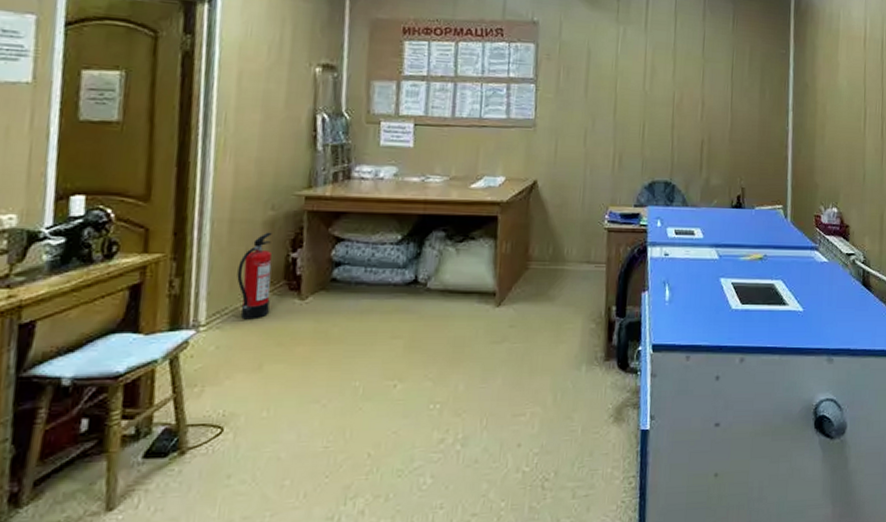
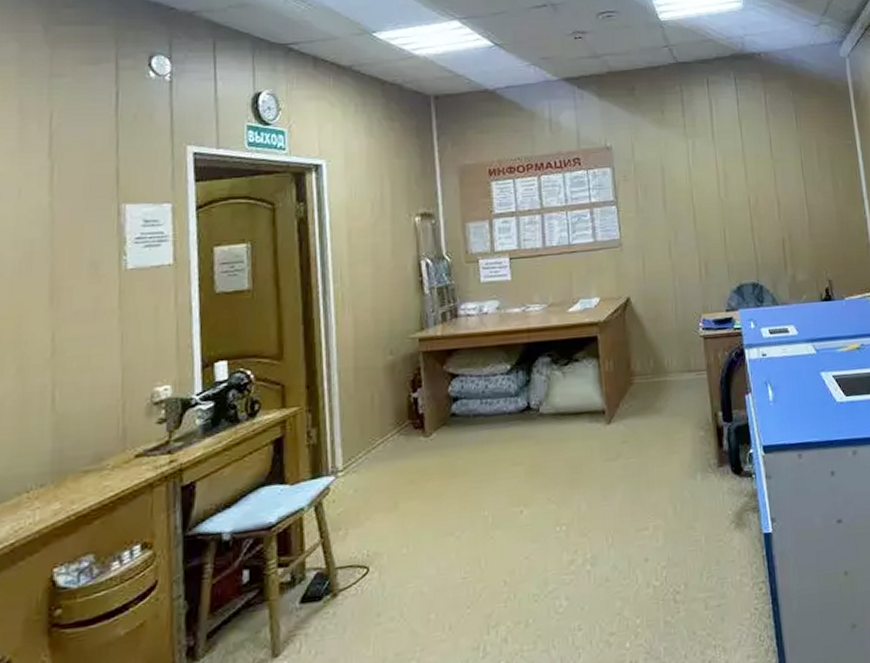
fire extinguisher: present [237,232,272,320] -> none [366,375,398,462]

